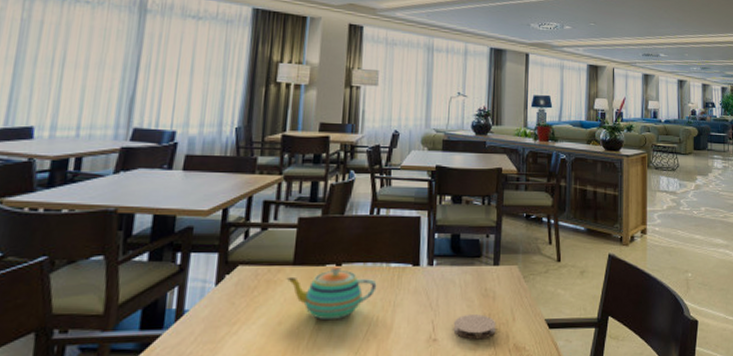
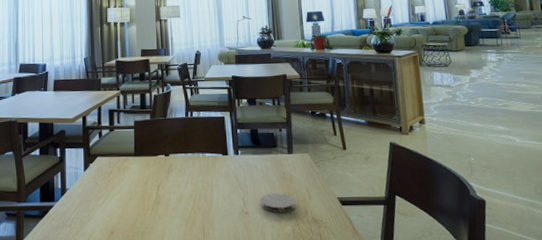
teapot: present [286,266,377,321] -> none [131,156,197,197]

